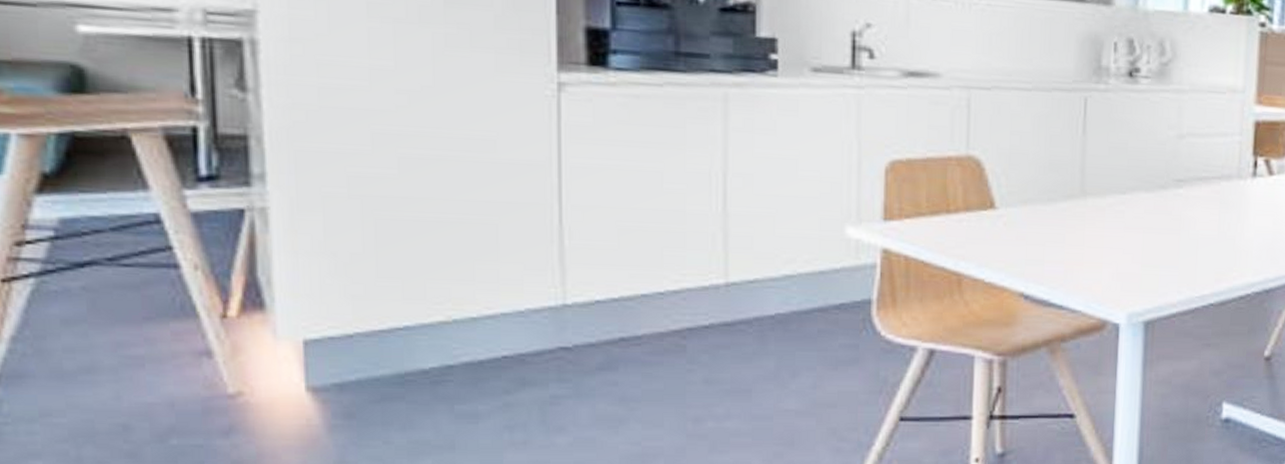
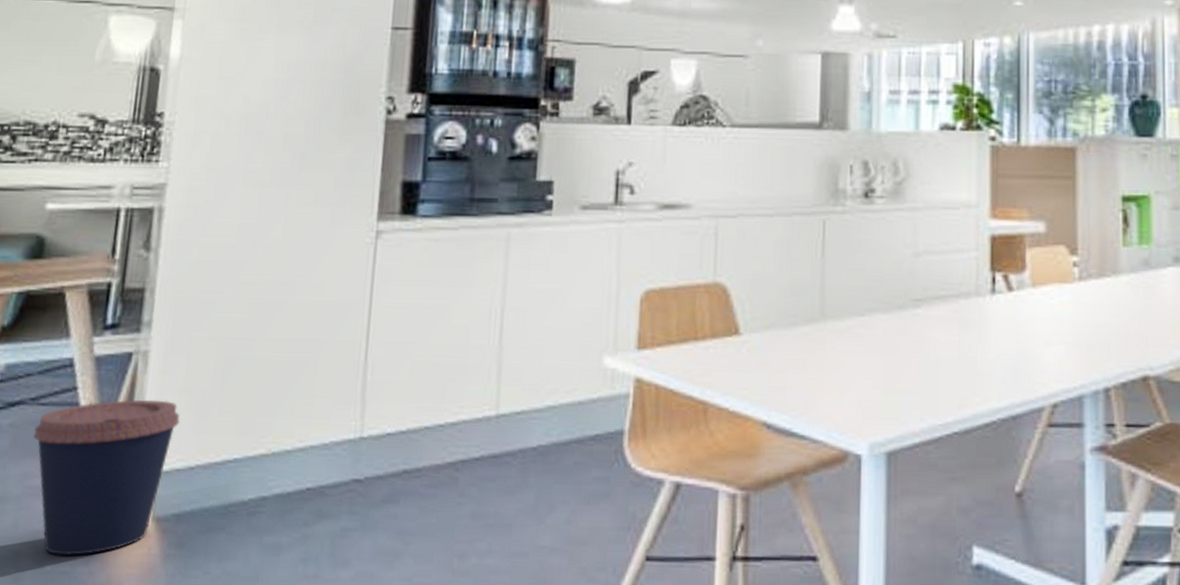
coffee cup: none [120,262,324,429] -> present [33,399,180,556]

